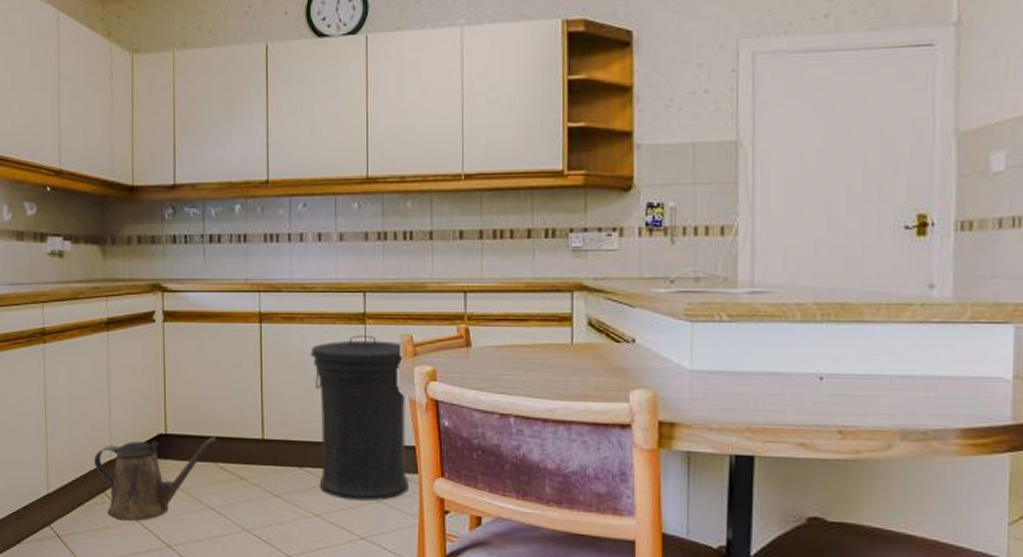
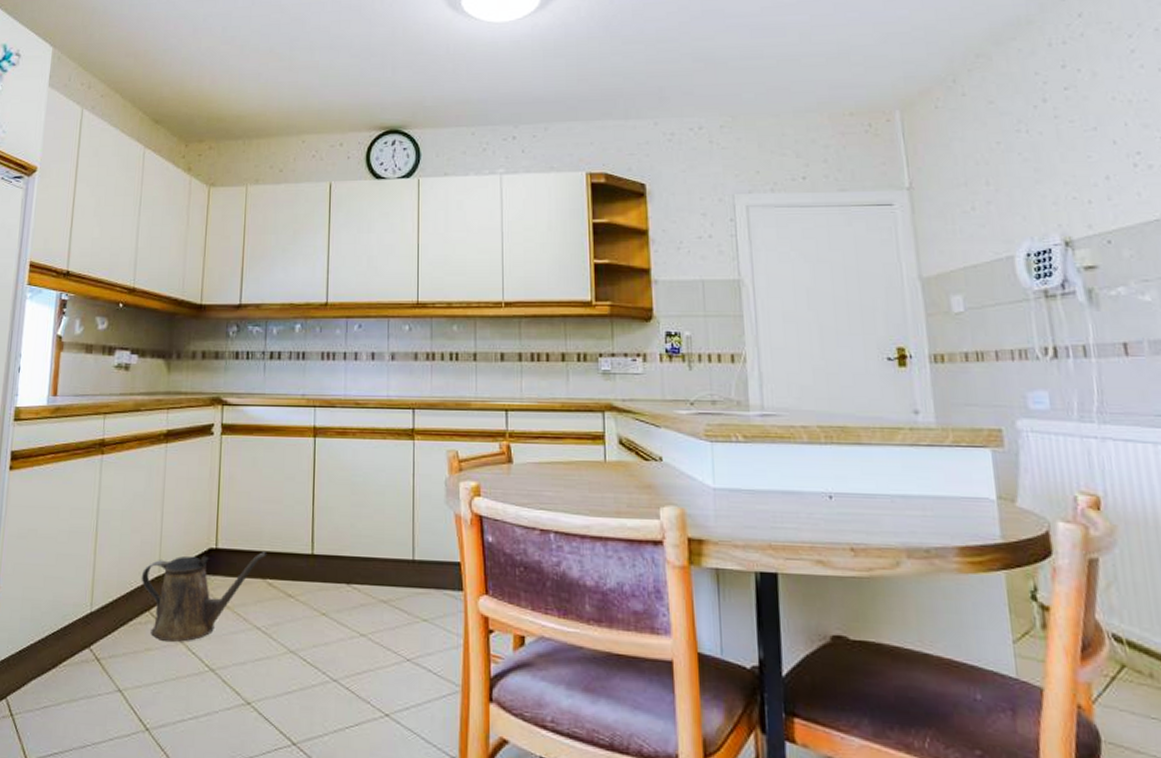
trash can: present [310,335,410,501] -> none [361,451,455,620]

